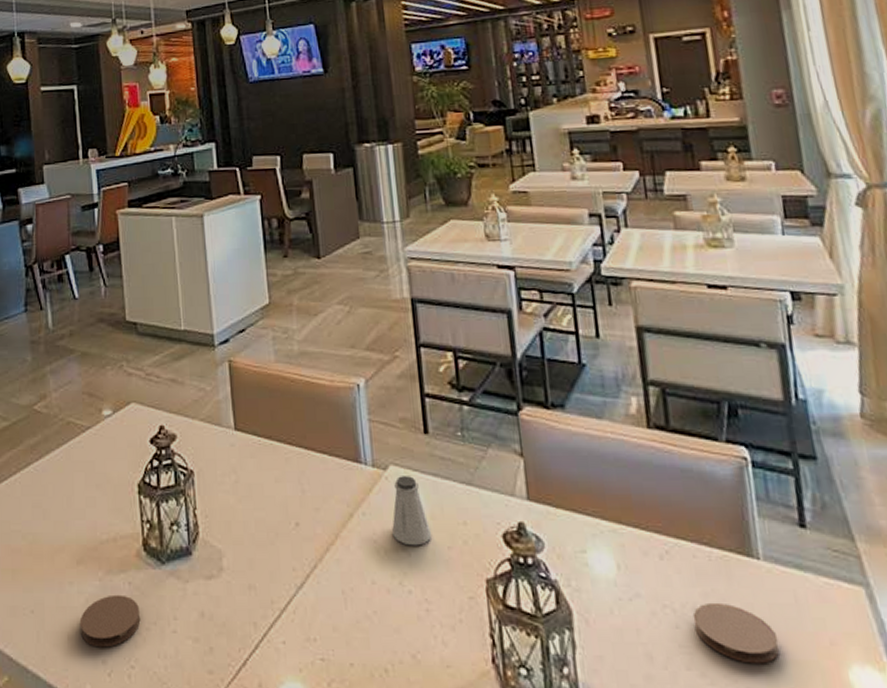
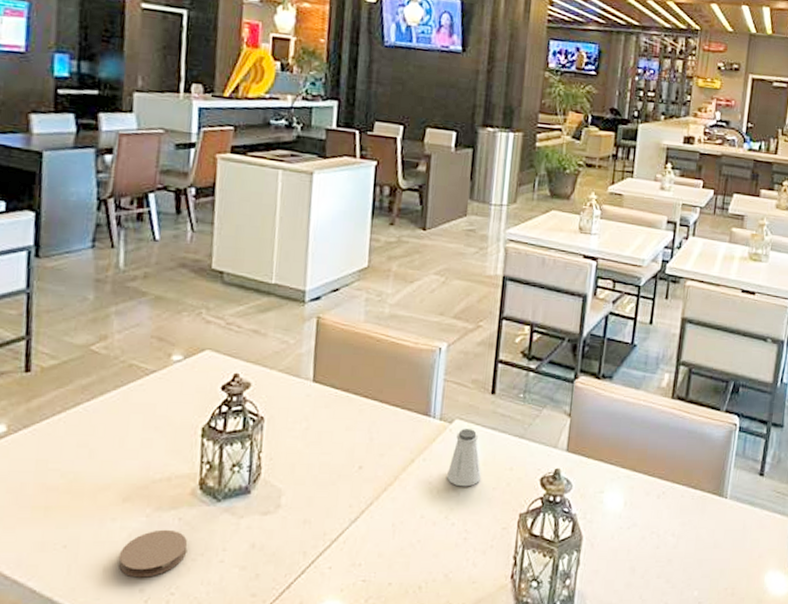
coaster: present [692,602,780,664] -> none [670,529,725,572]

